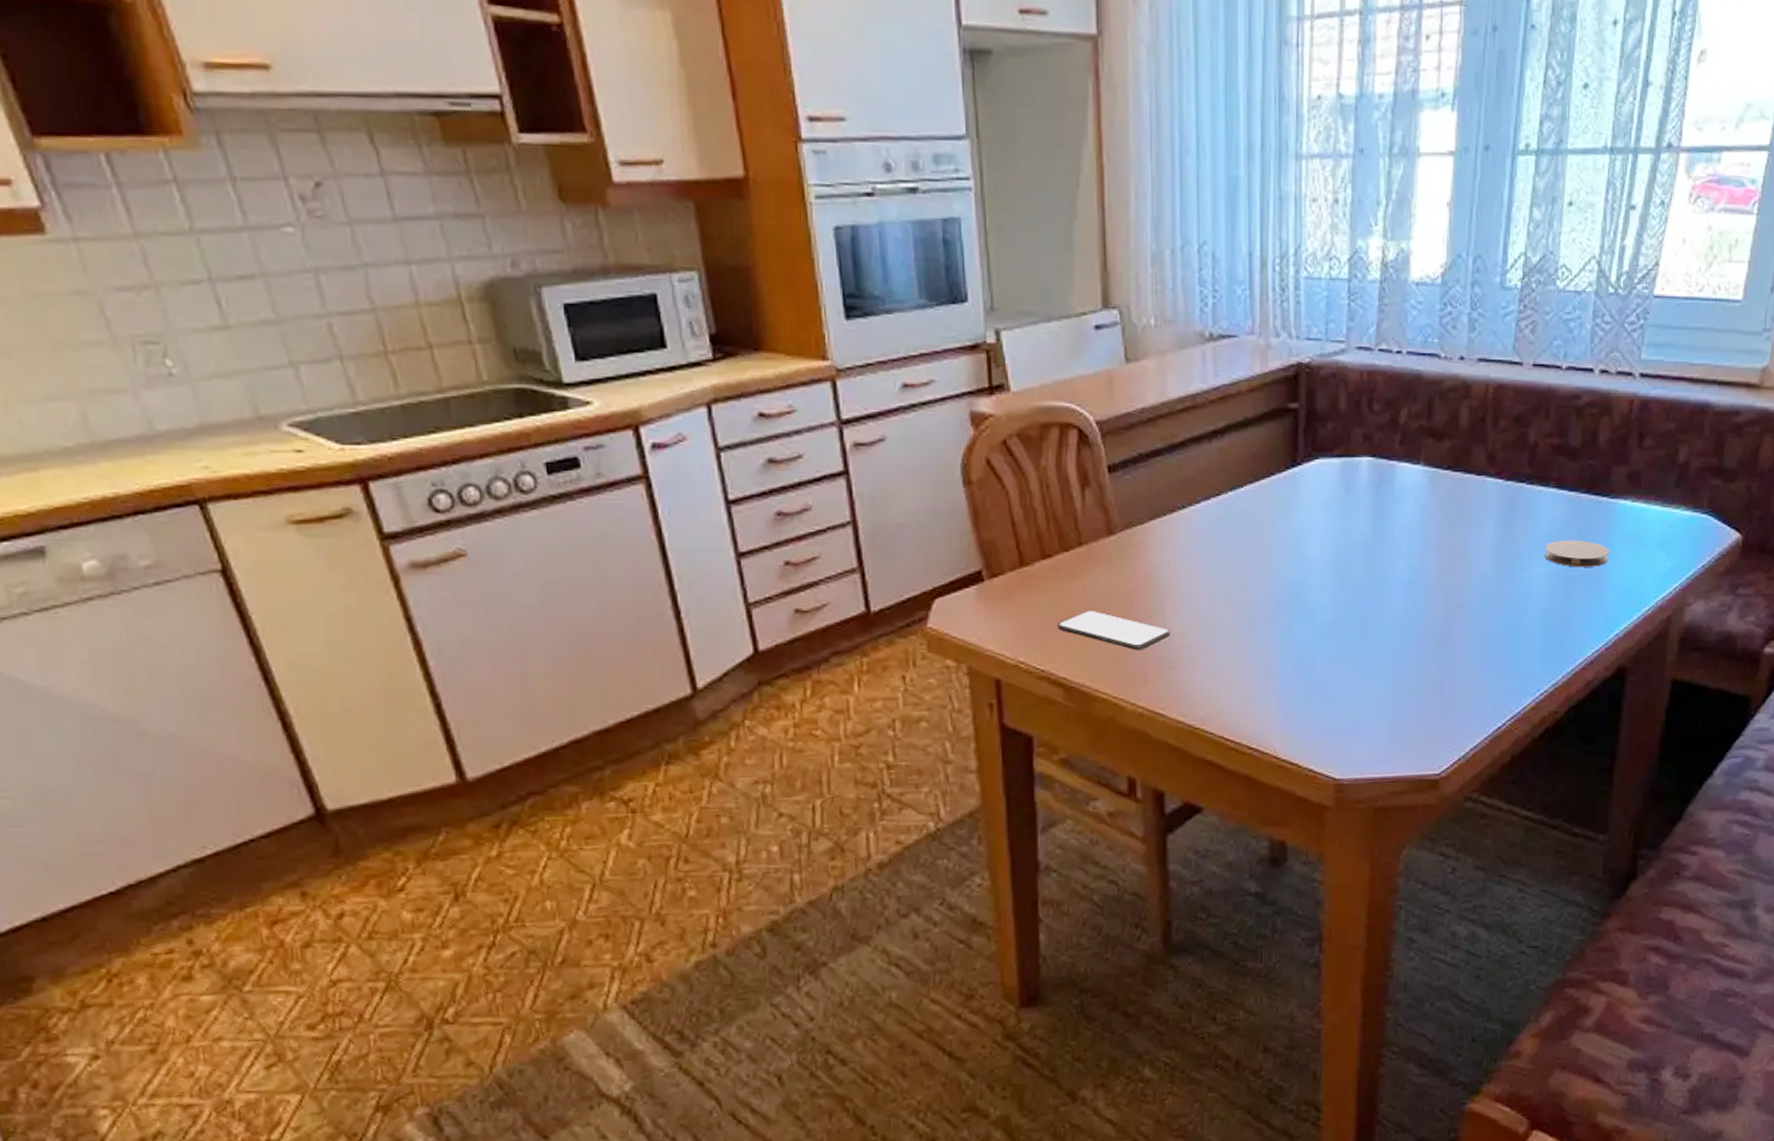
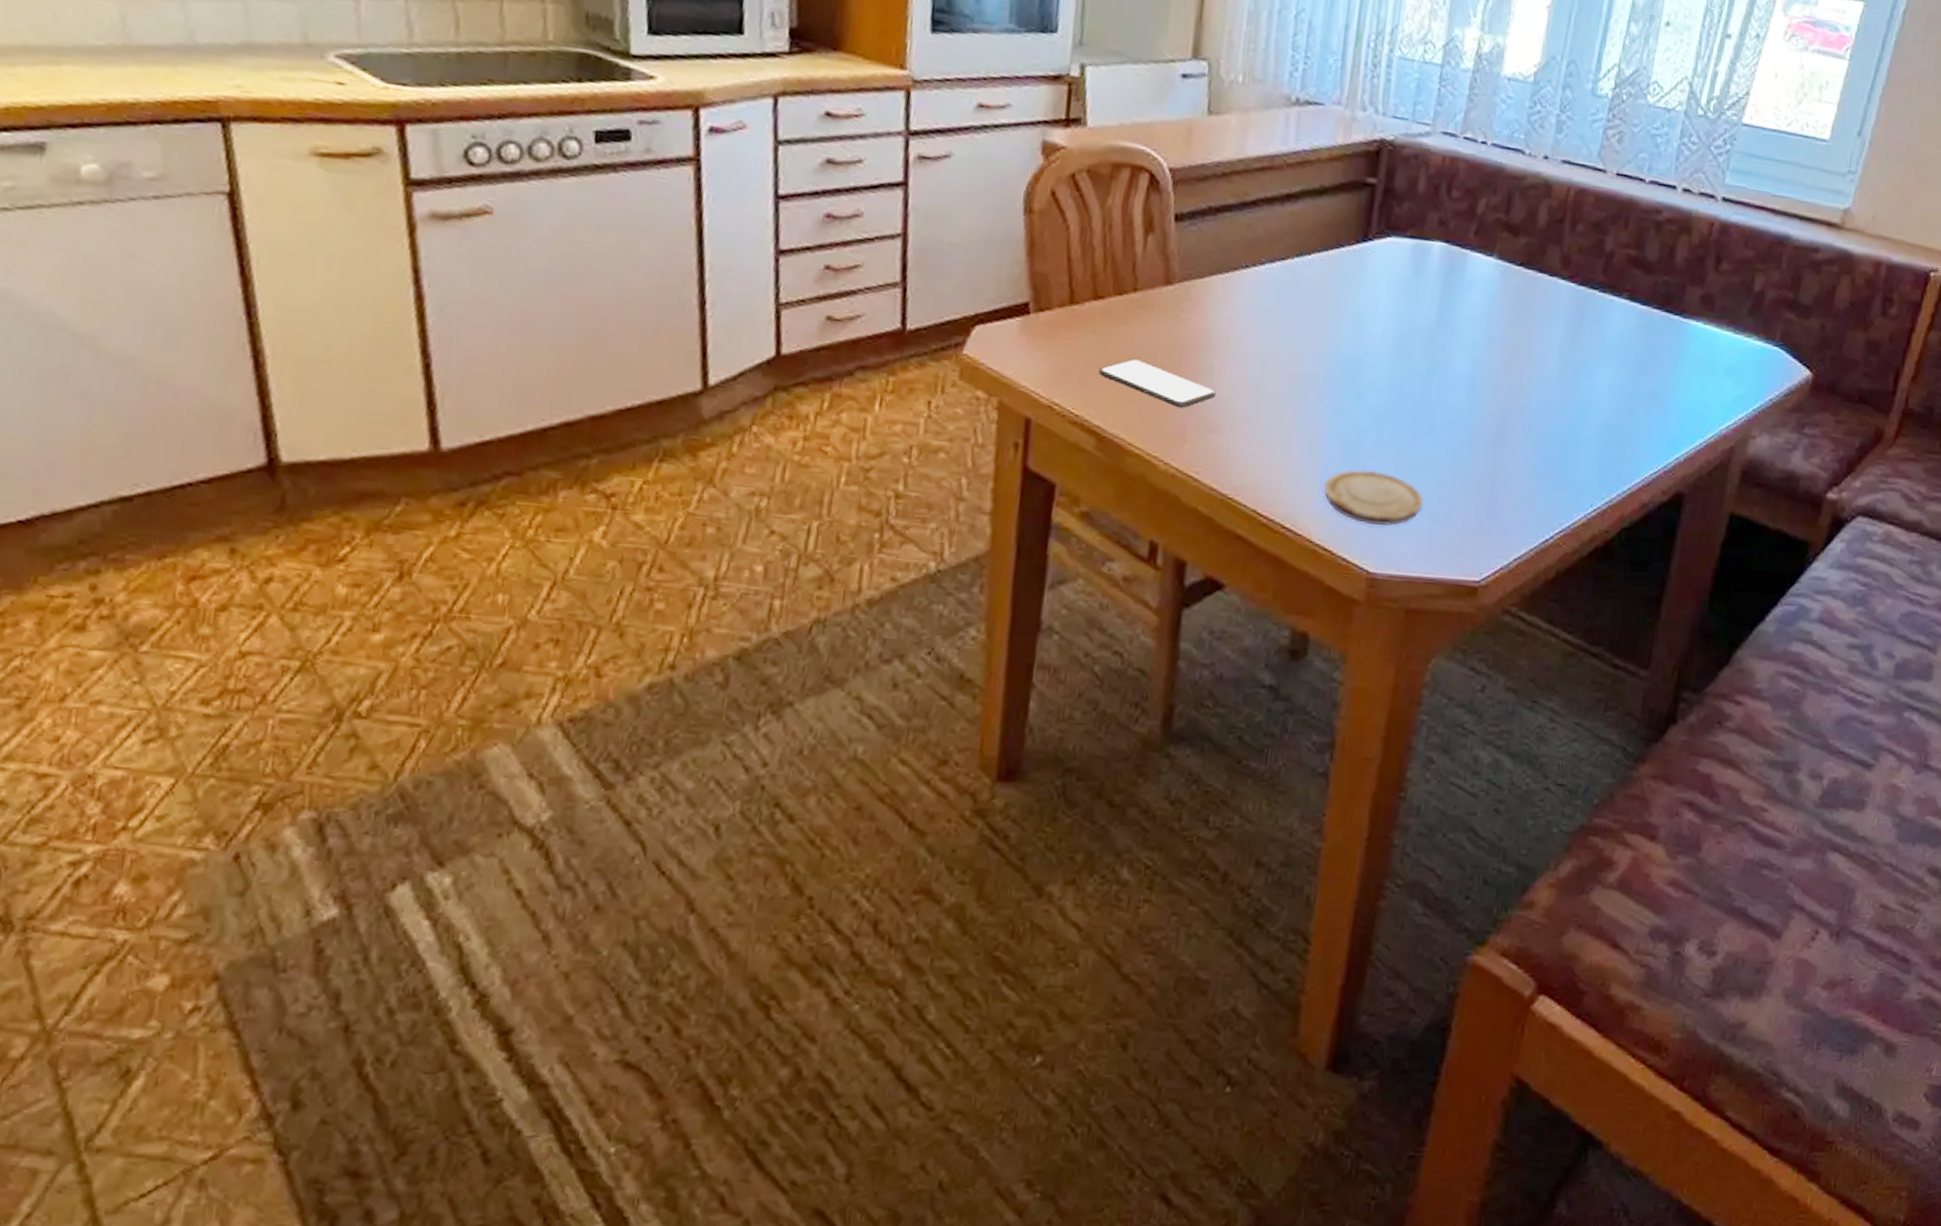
wood slice: none [1284,684,1379,735] -> present [1324,469,1424,526]
coaster: present [1544,539,1610,567] -> none [1610,353,1678,386]

